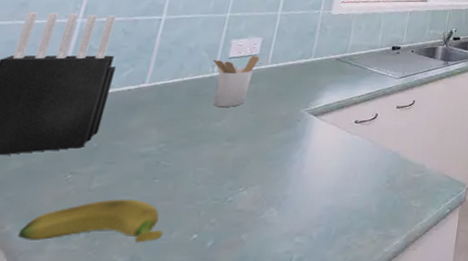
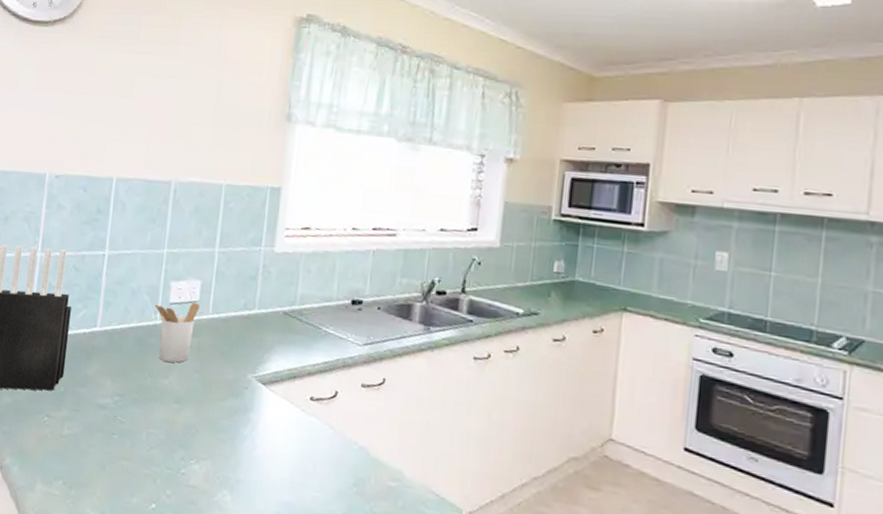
banana: present [17,199,164,242] -> none [14,448,126,502]

